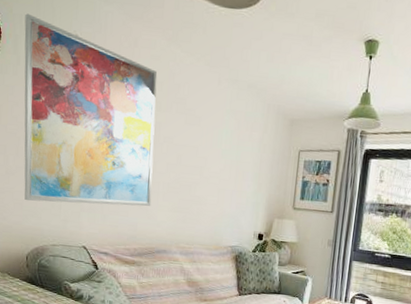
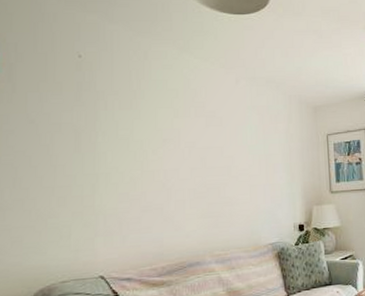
wall art: present [24,13,157,207] -> none [20,41,177,237]

